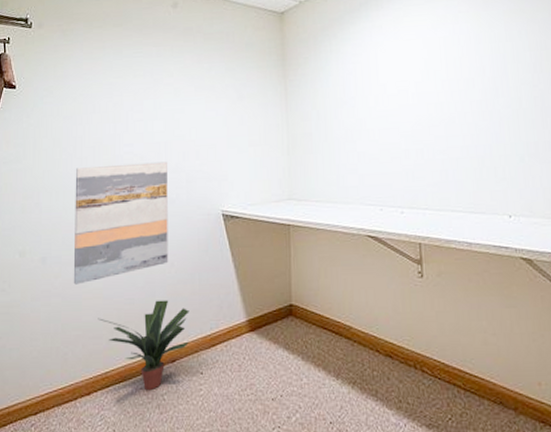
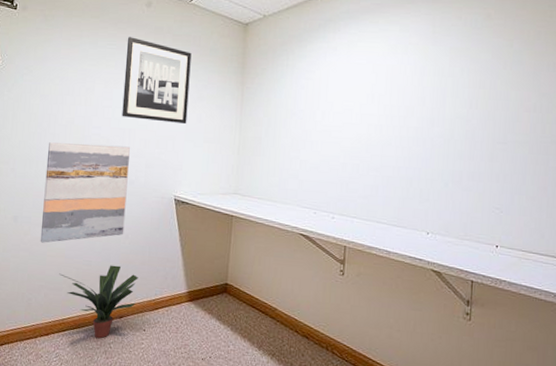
wall art: none [154,42,228,130] -> present [122,37,192,125]

